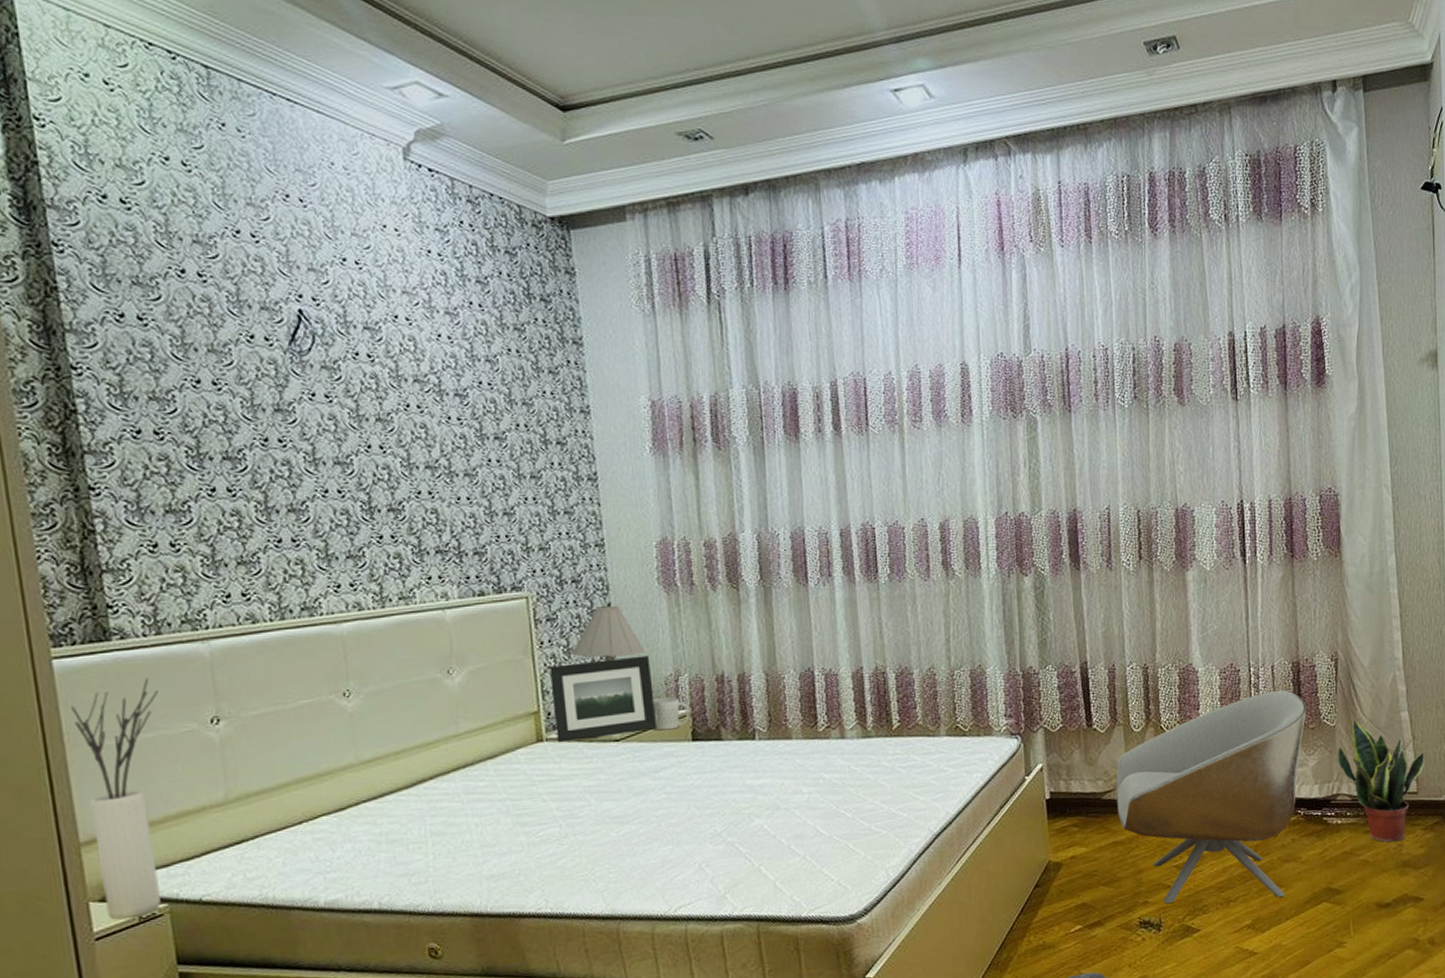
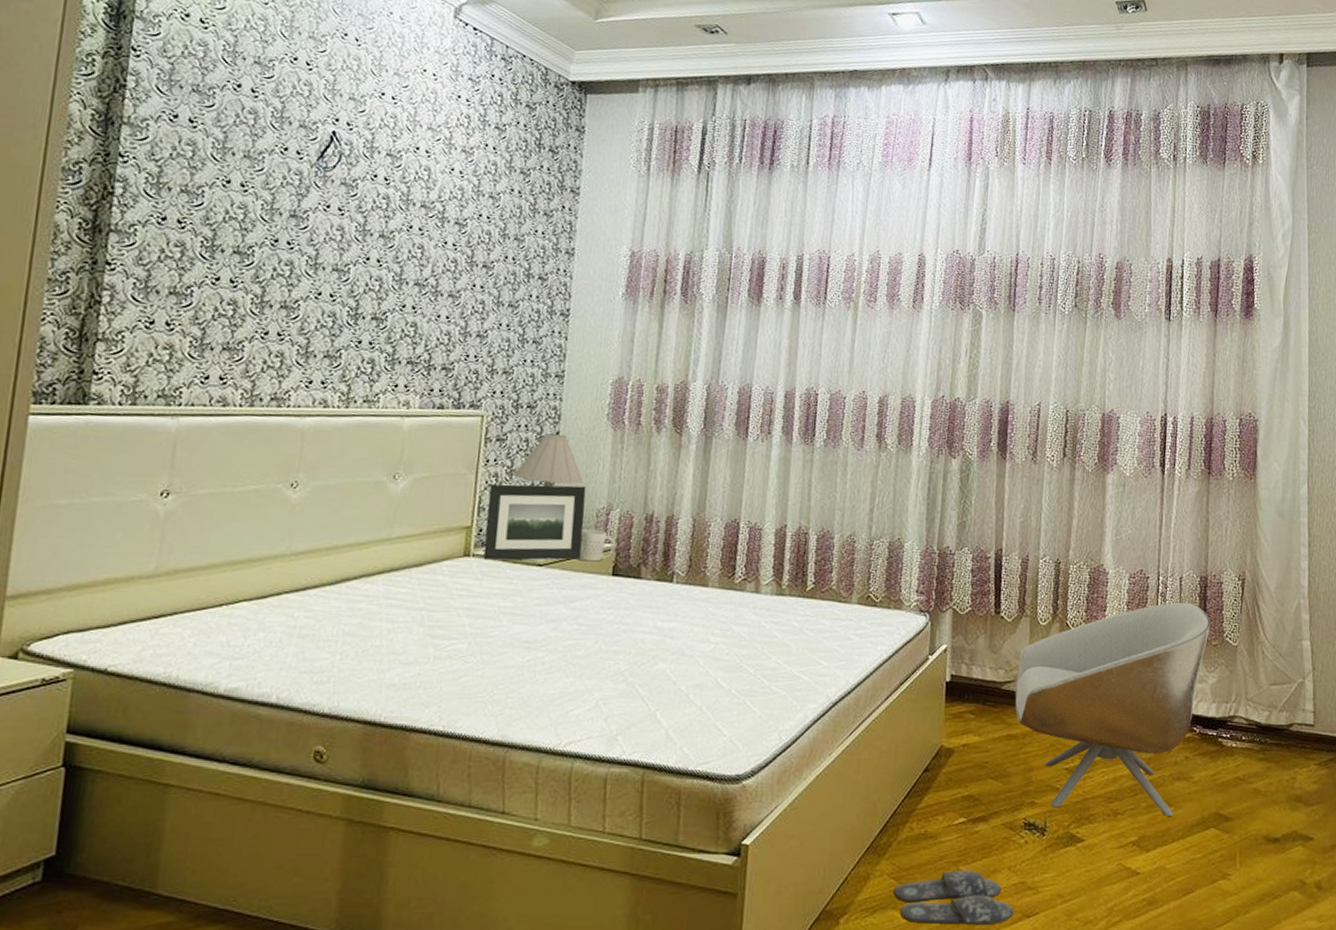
vase: present [70,678,161,921] -> none [12,444,119,680]
potted plant: present [1338,719,1424,843] -> none [1237,641,1323,774]

